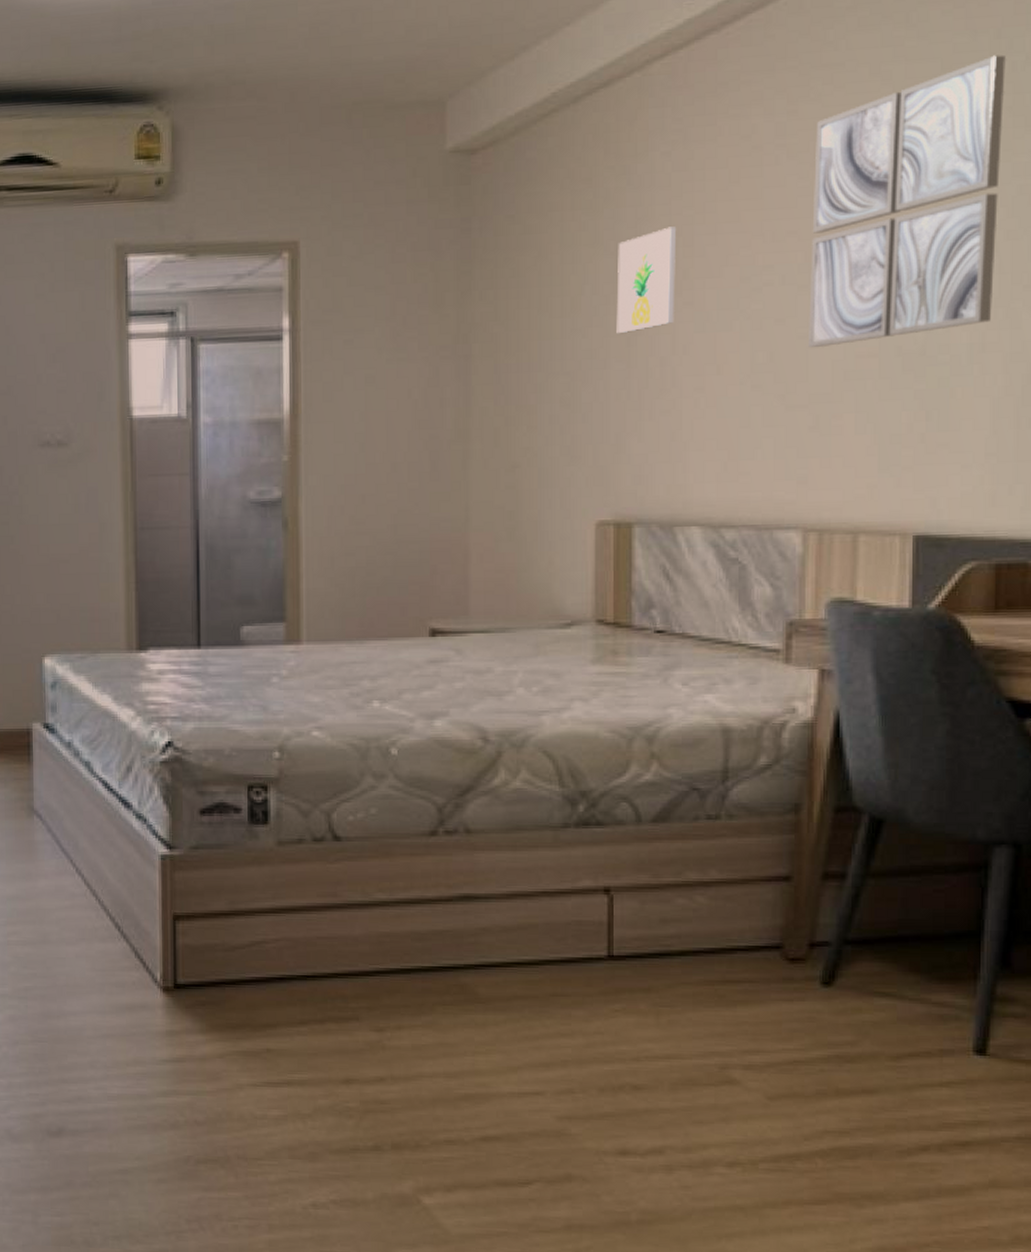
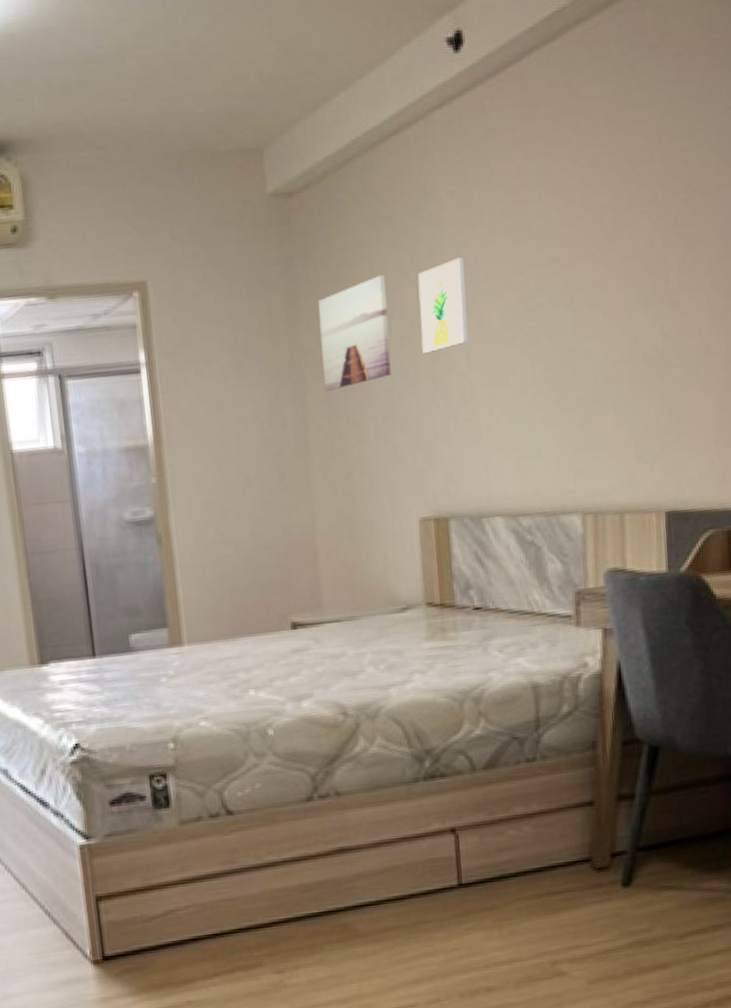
wall art: none [493,243,577,370] -> present [317,274,391,391]
wall art: present [809,54,1006,348] -> none [568,102,712,358]

